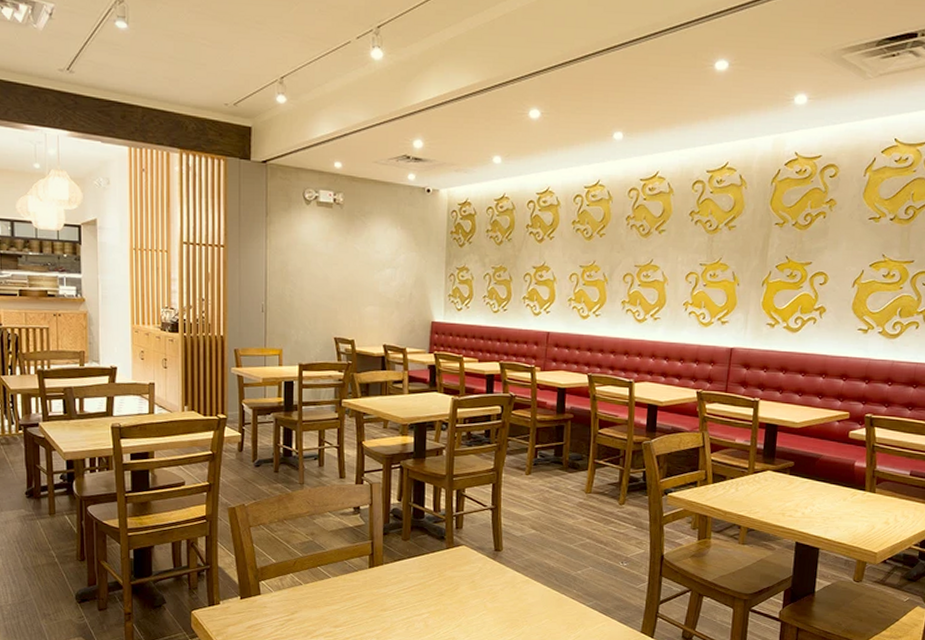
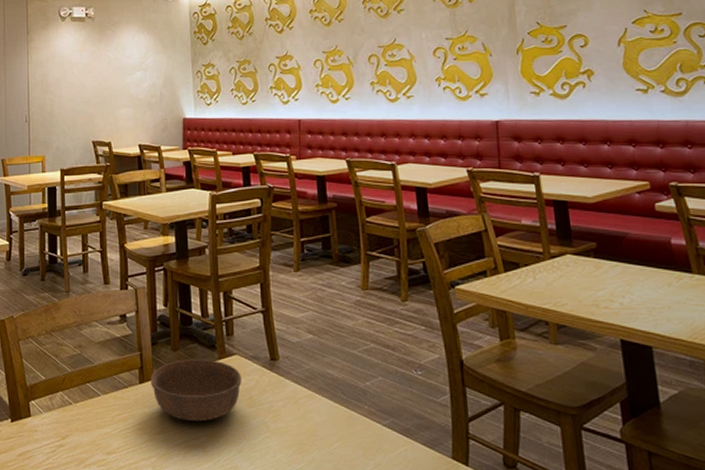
soup bowl: none [380,548,466,601] -> present [150,359,242,421]

